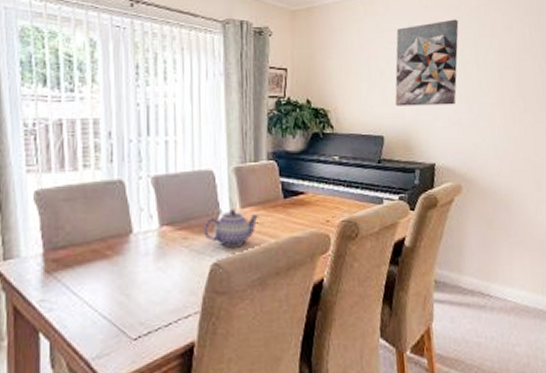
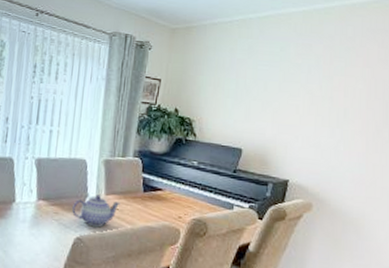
wall art: present [395,19,459,106] -> none [257,47,331,128]

